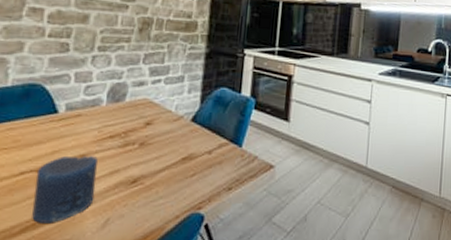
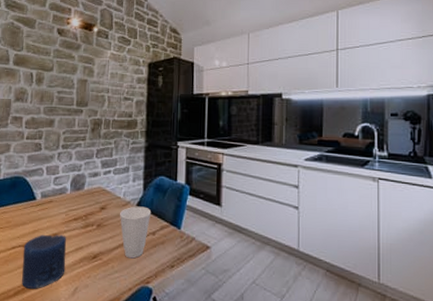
cup: none [169,121,209,182] -> present [120,206,152,259]

